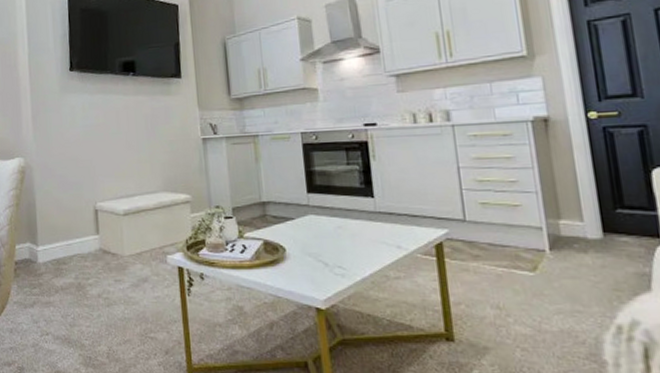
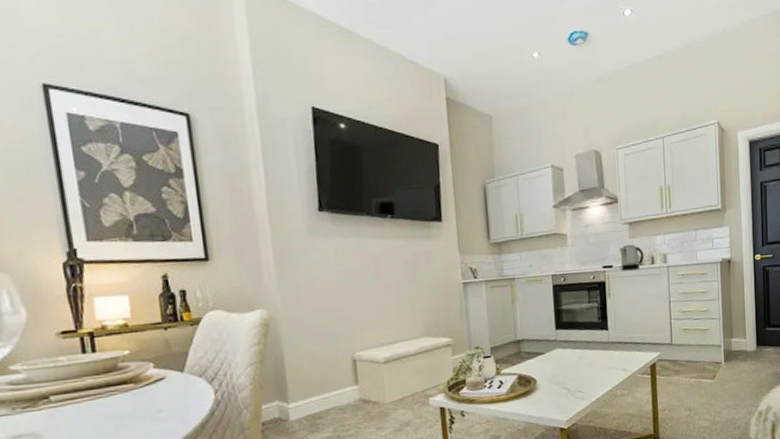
kettle: none [385,99,418,130] -> present [619,244,644,271]

